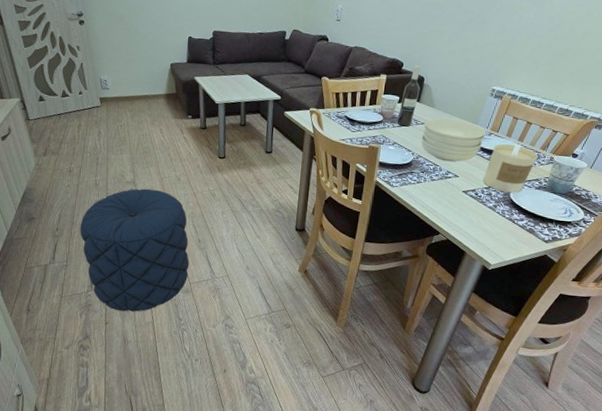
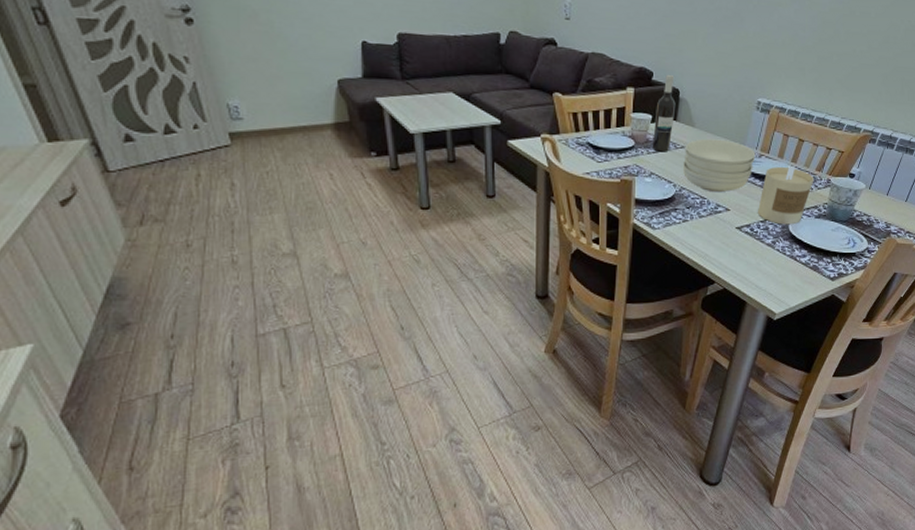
pouf: present [80,188,190,312] -> none [211,261,390,446]

